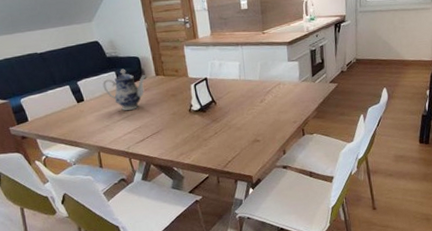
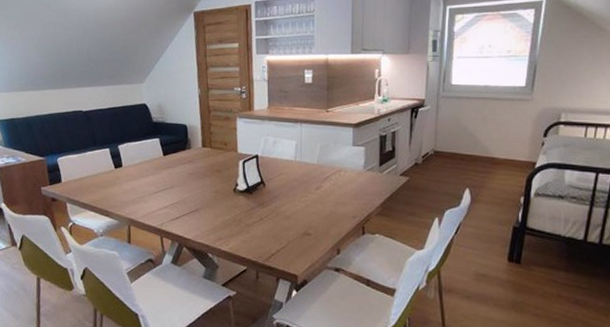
teapot: present [103,69,146,110] -> none [144,136,192,182]

